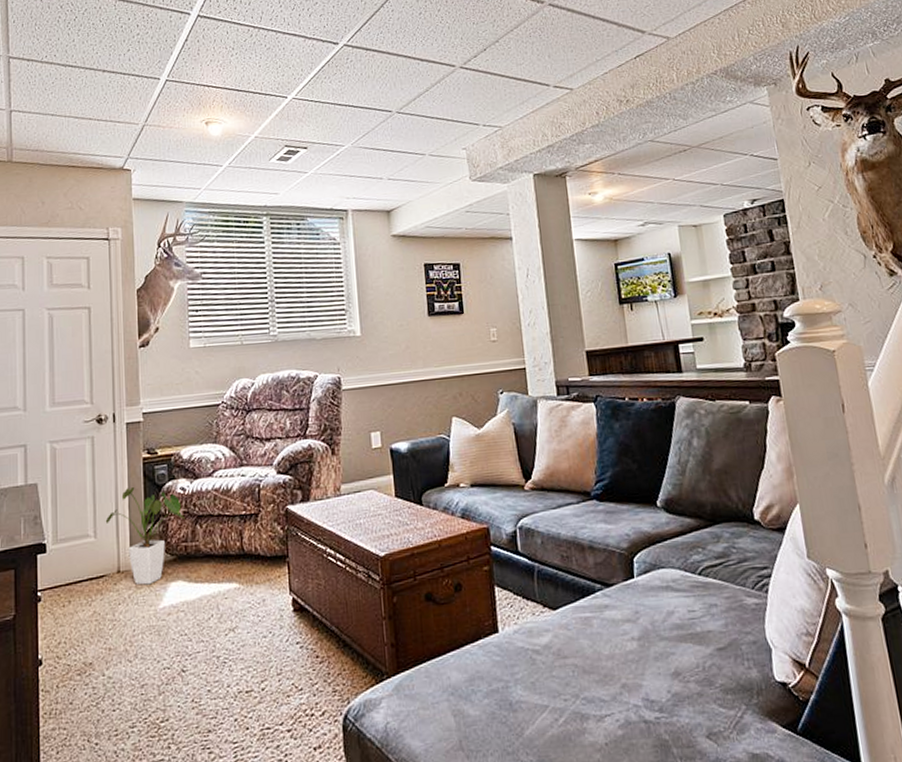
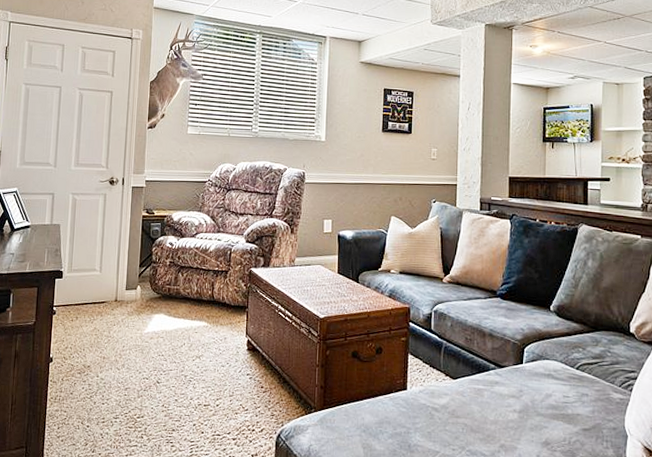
house plant: present [105,487,185,585] -> none [109,237,171,314]

